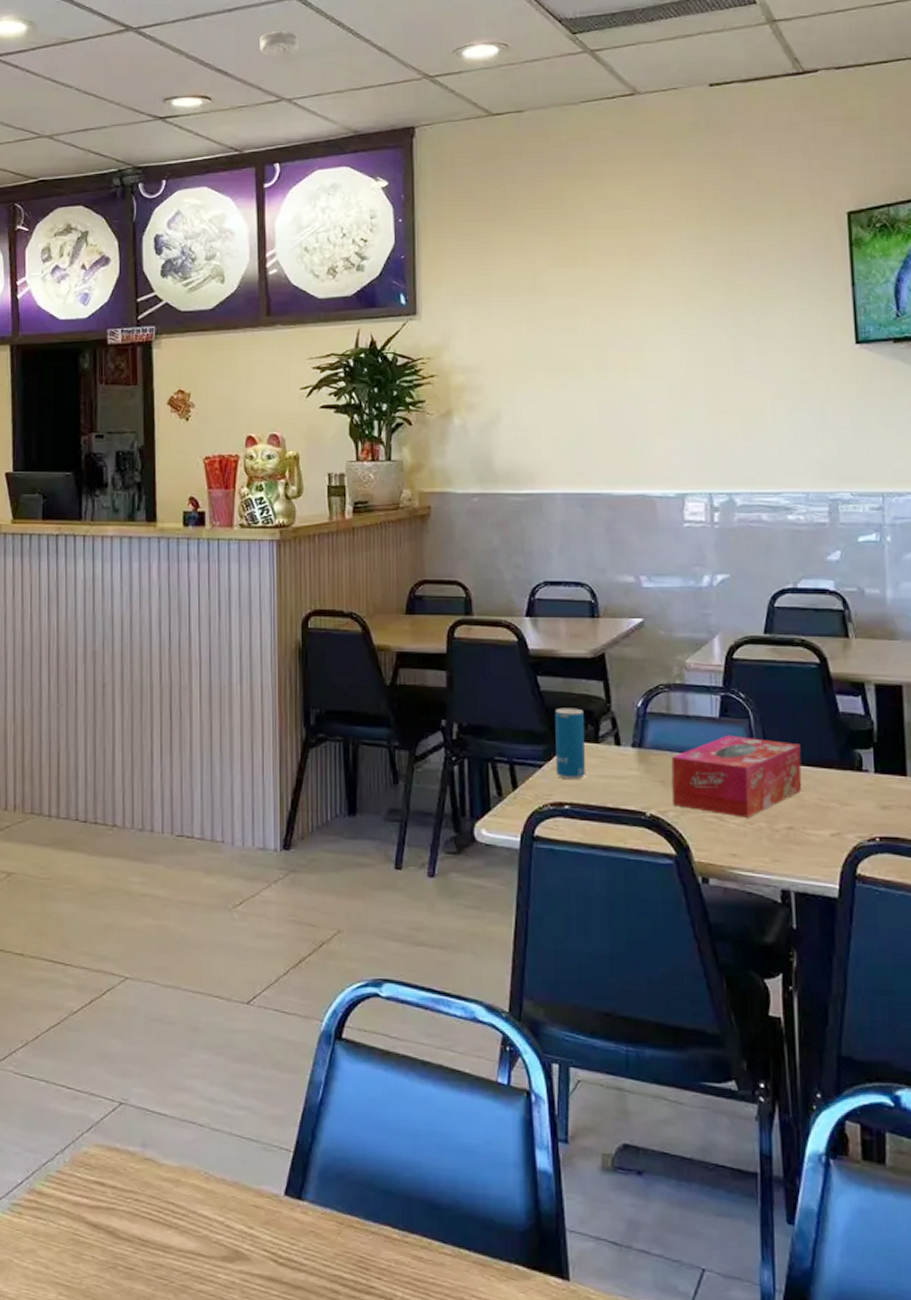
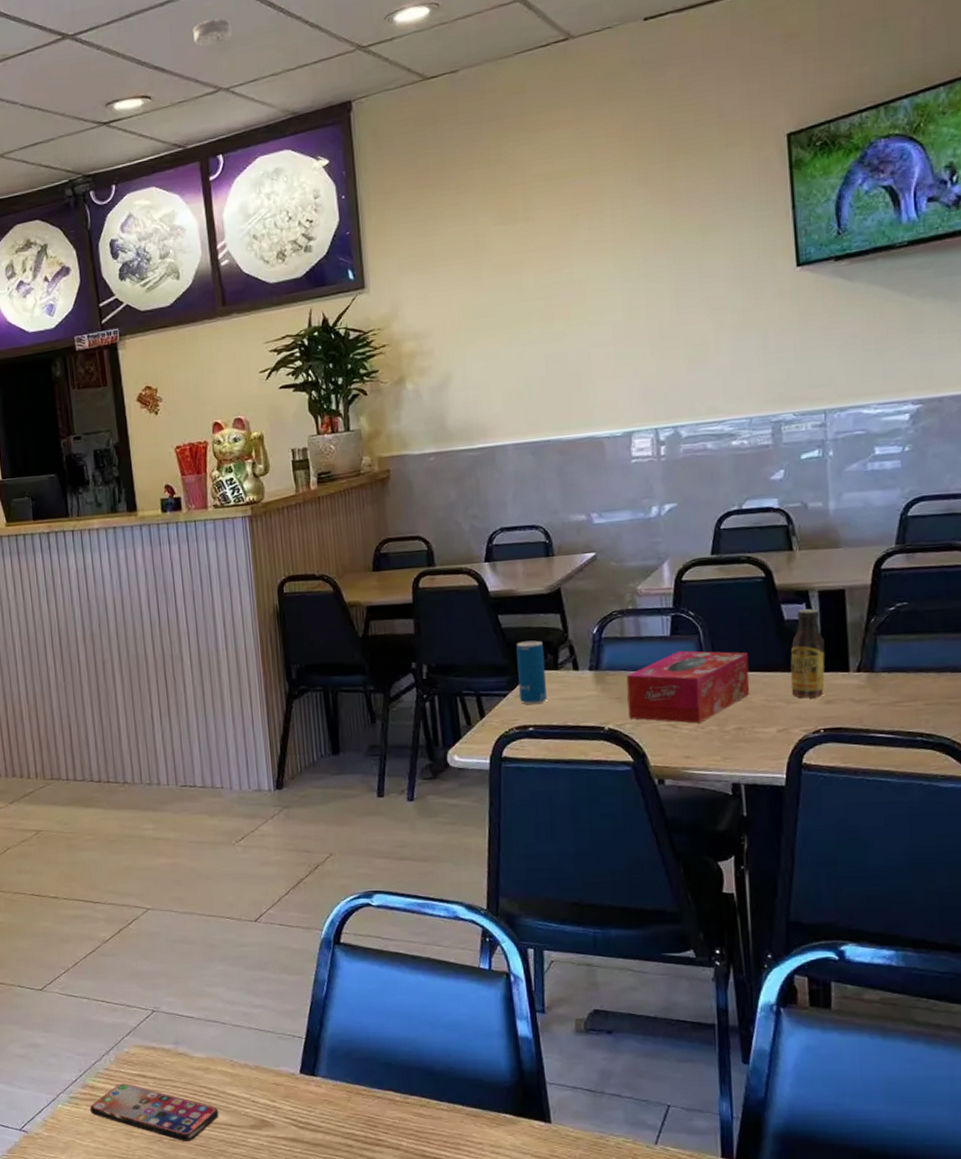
smartphone: none [34,1191,186,1271] -> present [89,1083,219,1141]
sauce bottle: none [844,703,881,802] -> present [790,608,825,699]

